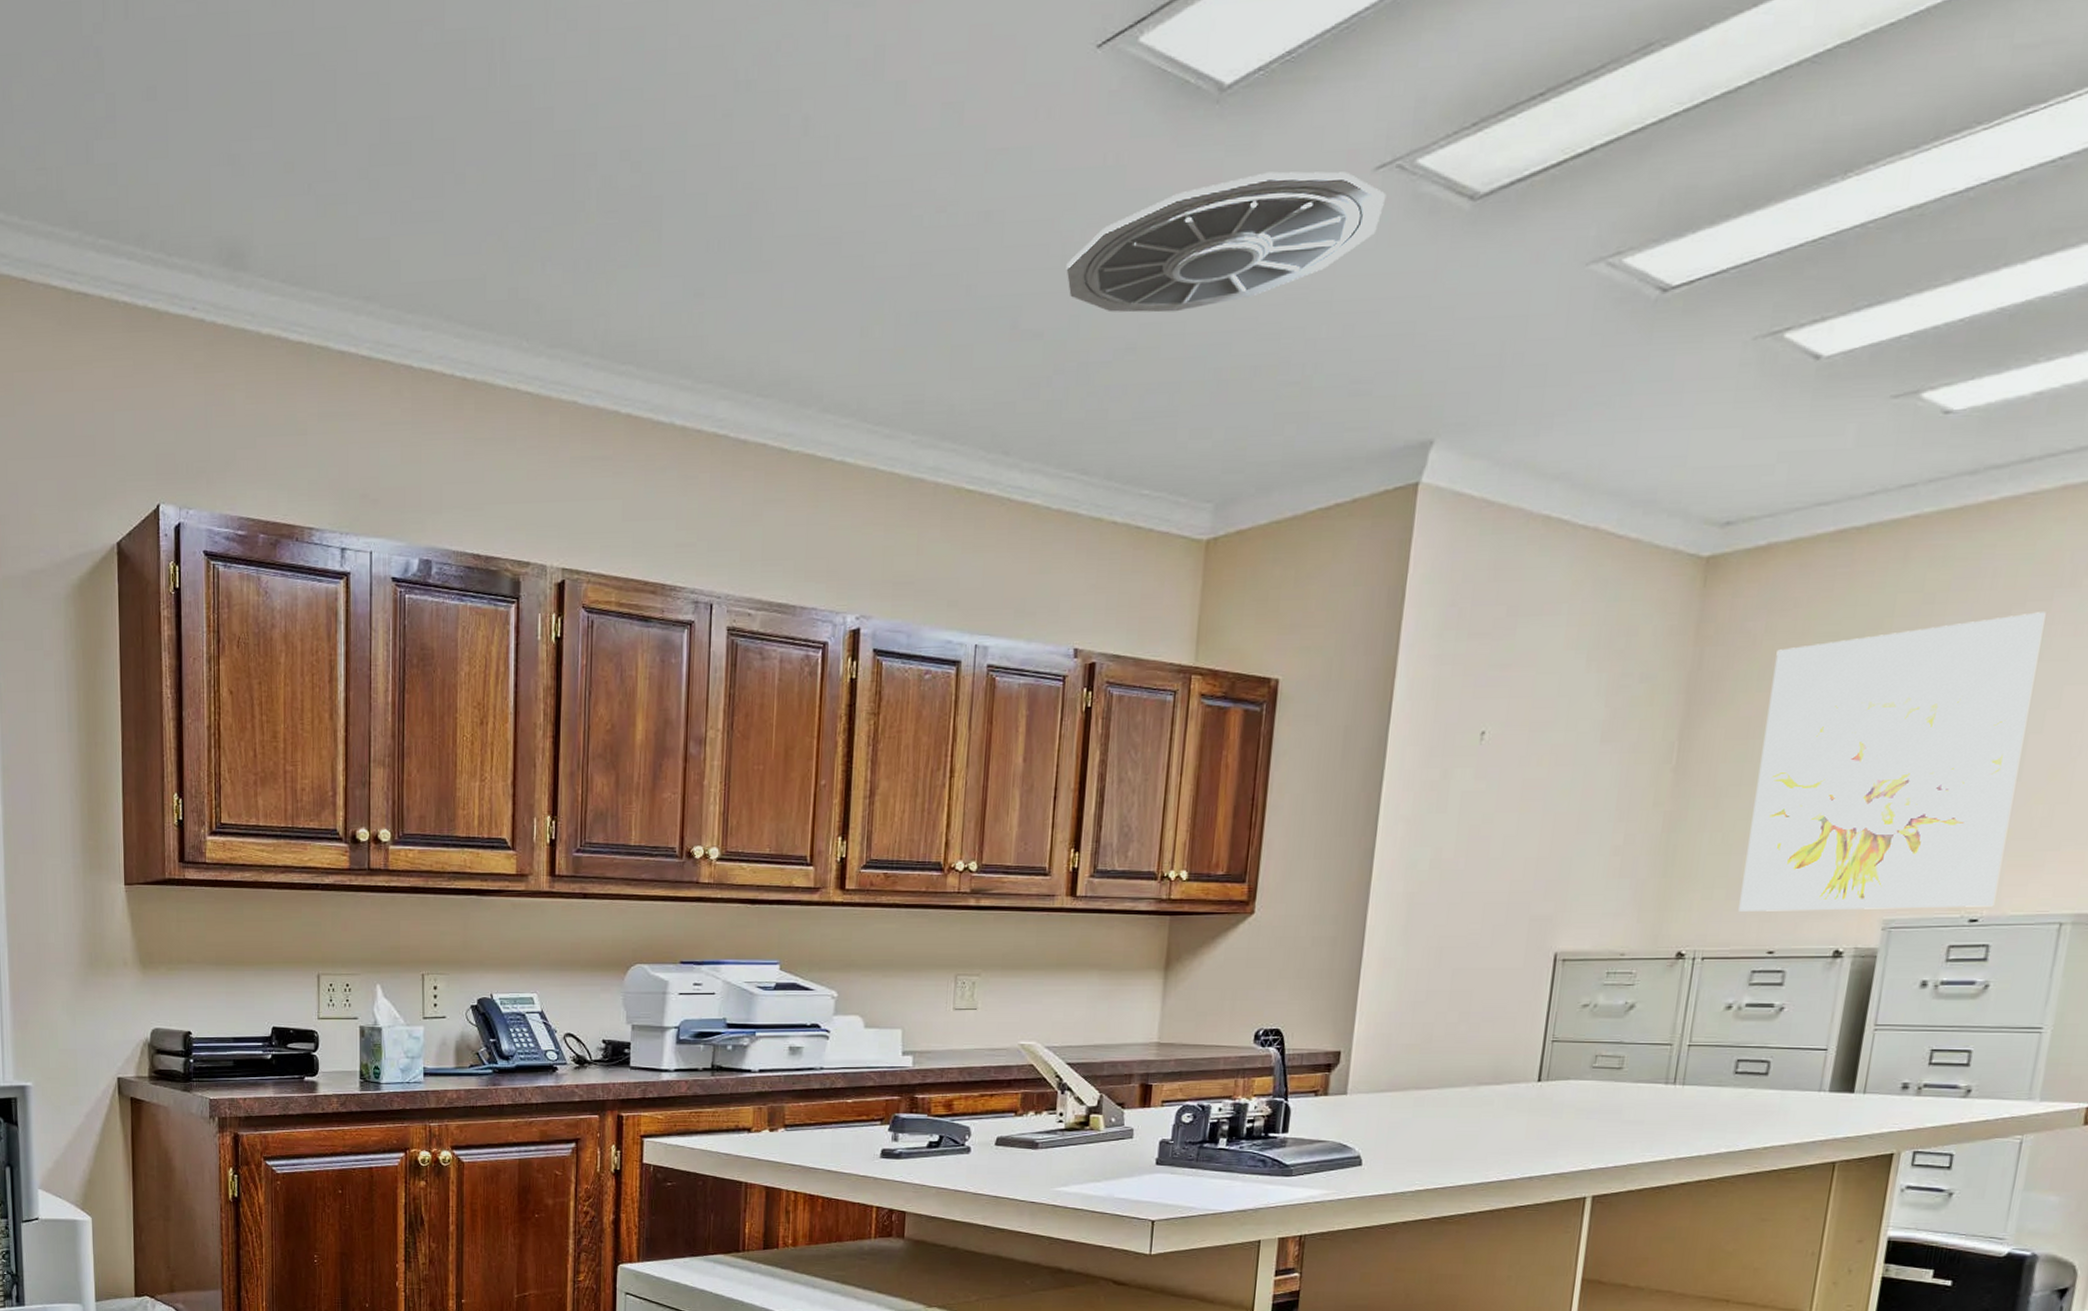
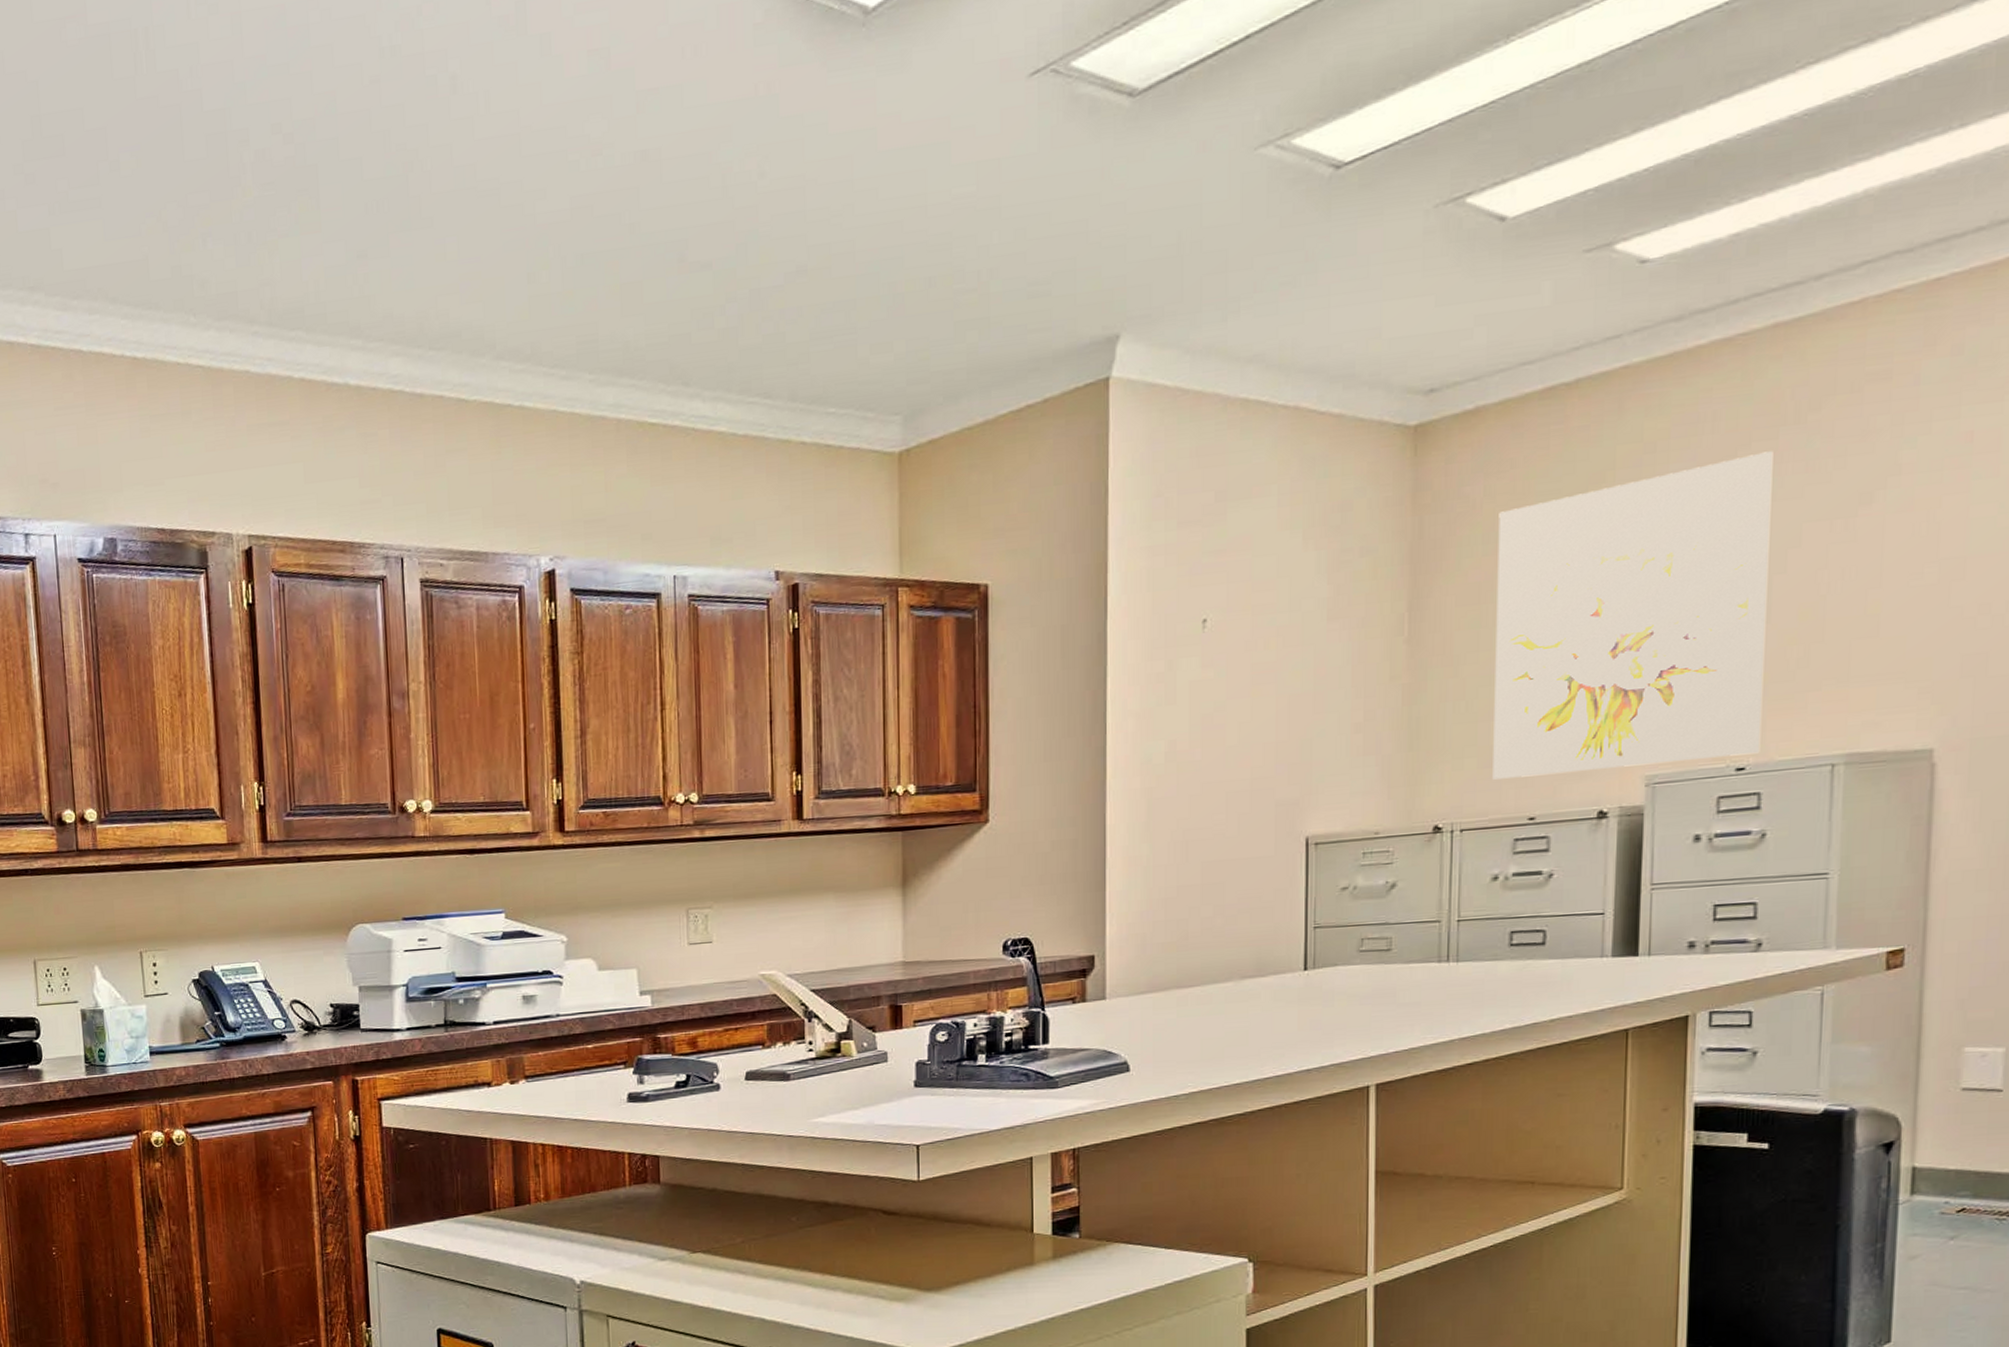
ceiling vent: present [1066,171,1387,313] -> none [728,80,1044,238]

